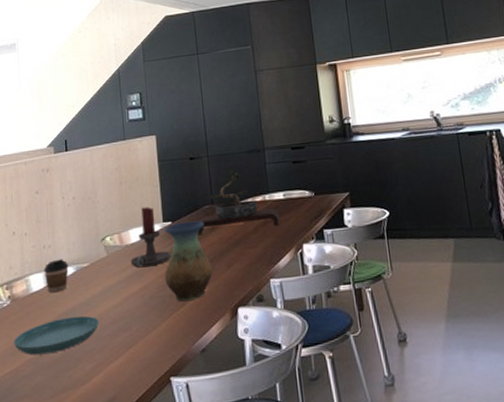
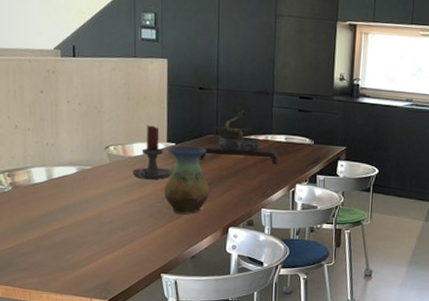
saucer: present [14,315,100,356] -> none [15,210,99,239]
coffee cup: present [43,259,69,293] -> none [46,158,71,187]

